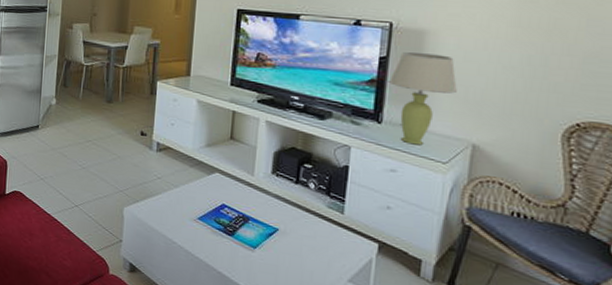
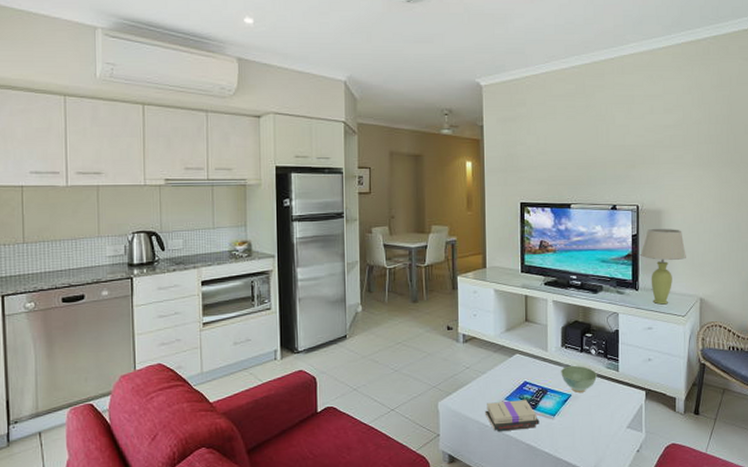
books: none [173,218,236,257] -> present [484,400,540,431]
bowl: none [268,196,315,229] -> present [561,365,598,392]

